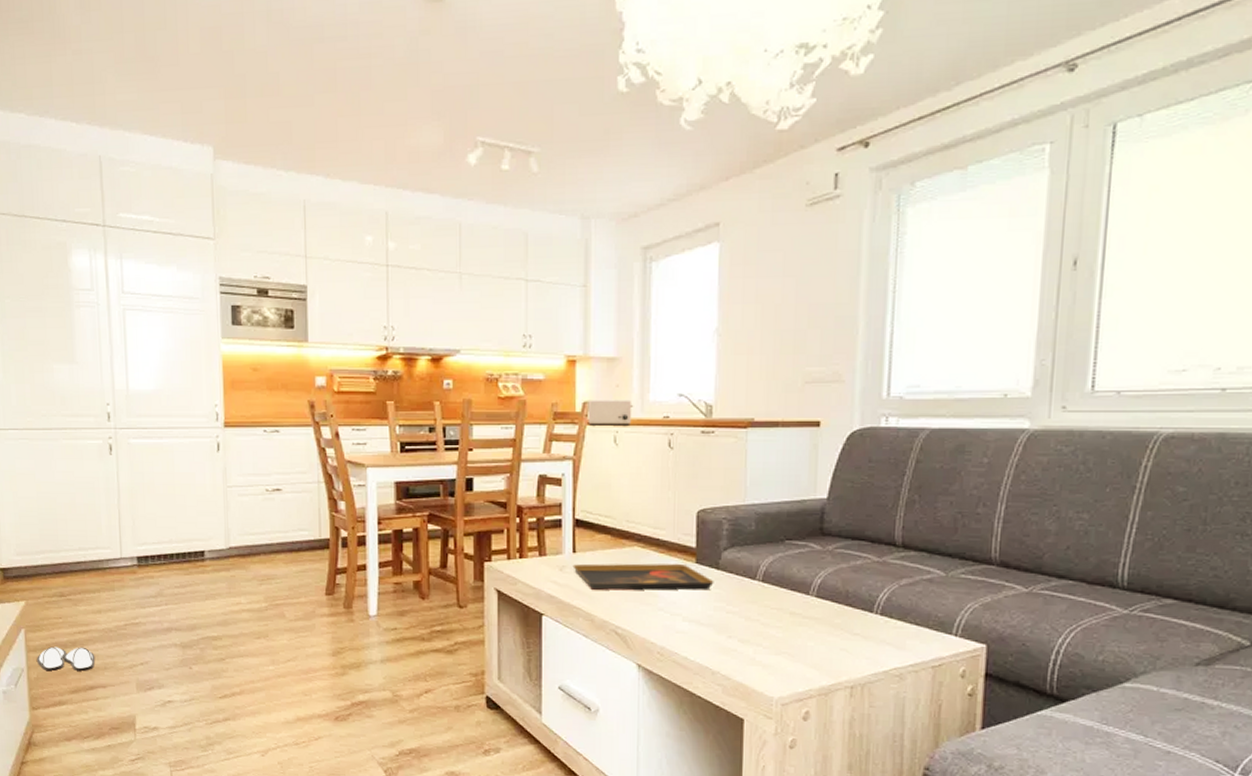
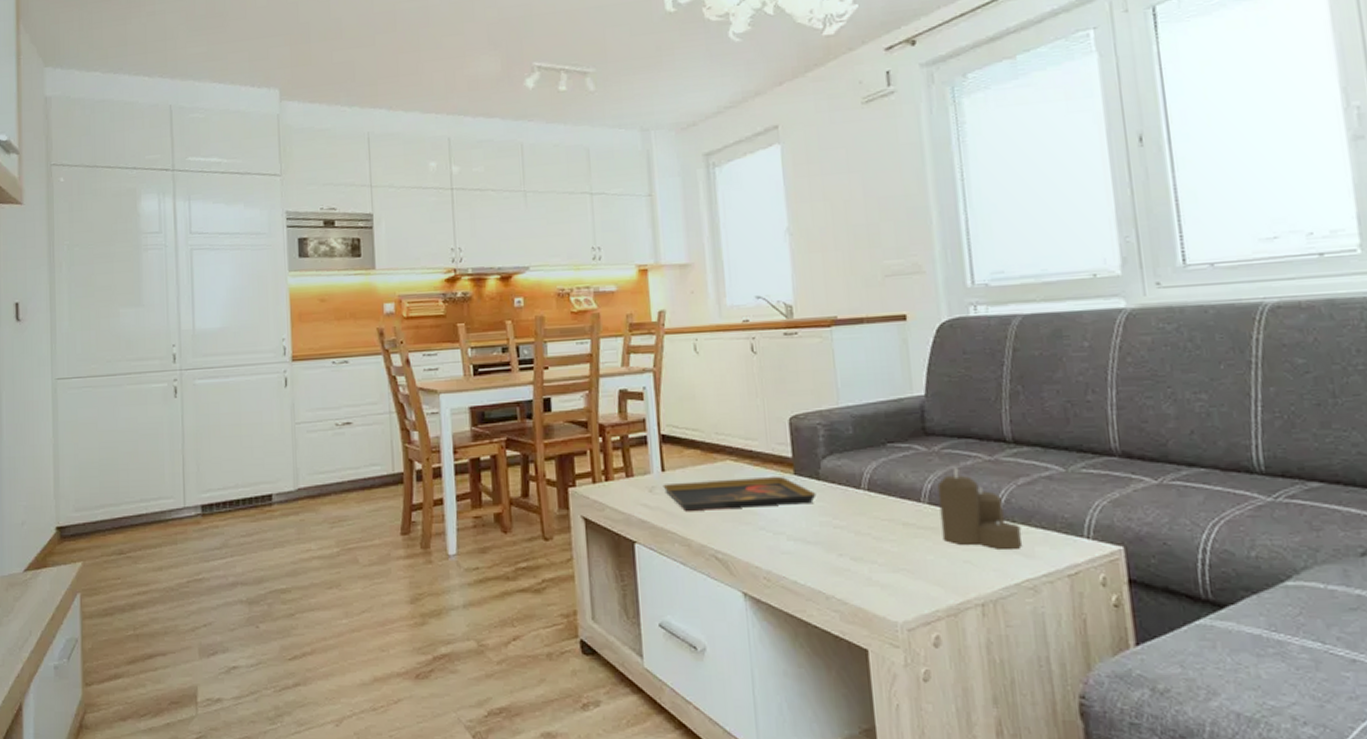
slippers: present [37,646,95,672] -> none [93,610,155,640]
toaster: present [588,400,634,427] -> none [663,305,711,336]
candle: none [824,566,896,641] -> present [937,468,1022,549]

